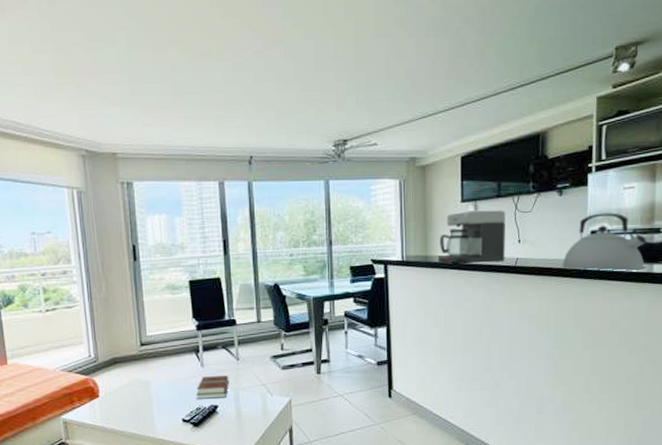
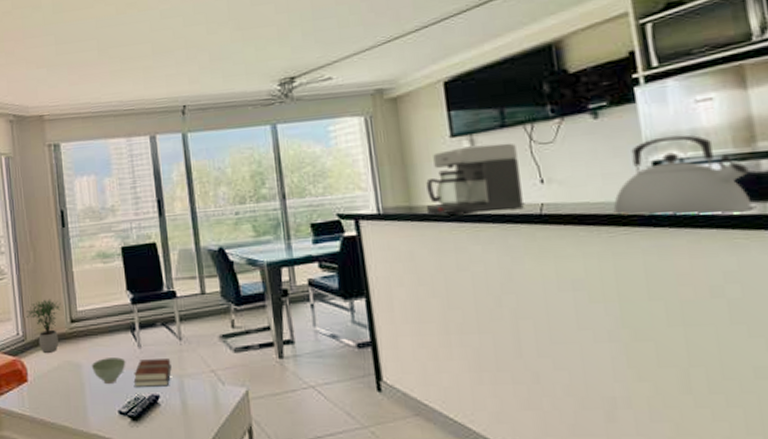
potted plant: none [98,325,132,372] -> present [26,299,61,353]
bowl: none [158,375,190,397] -> present [91,357,126,384]

